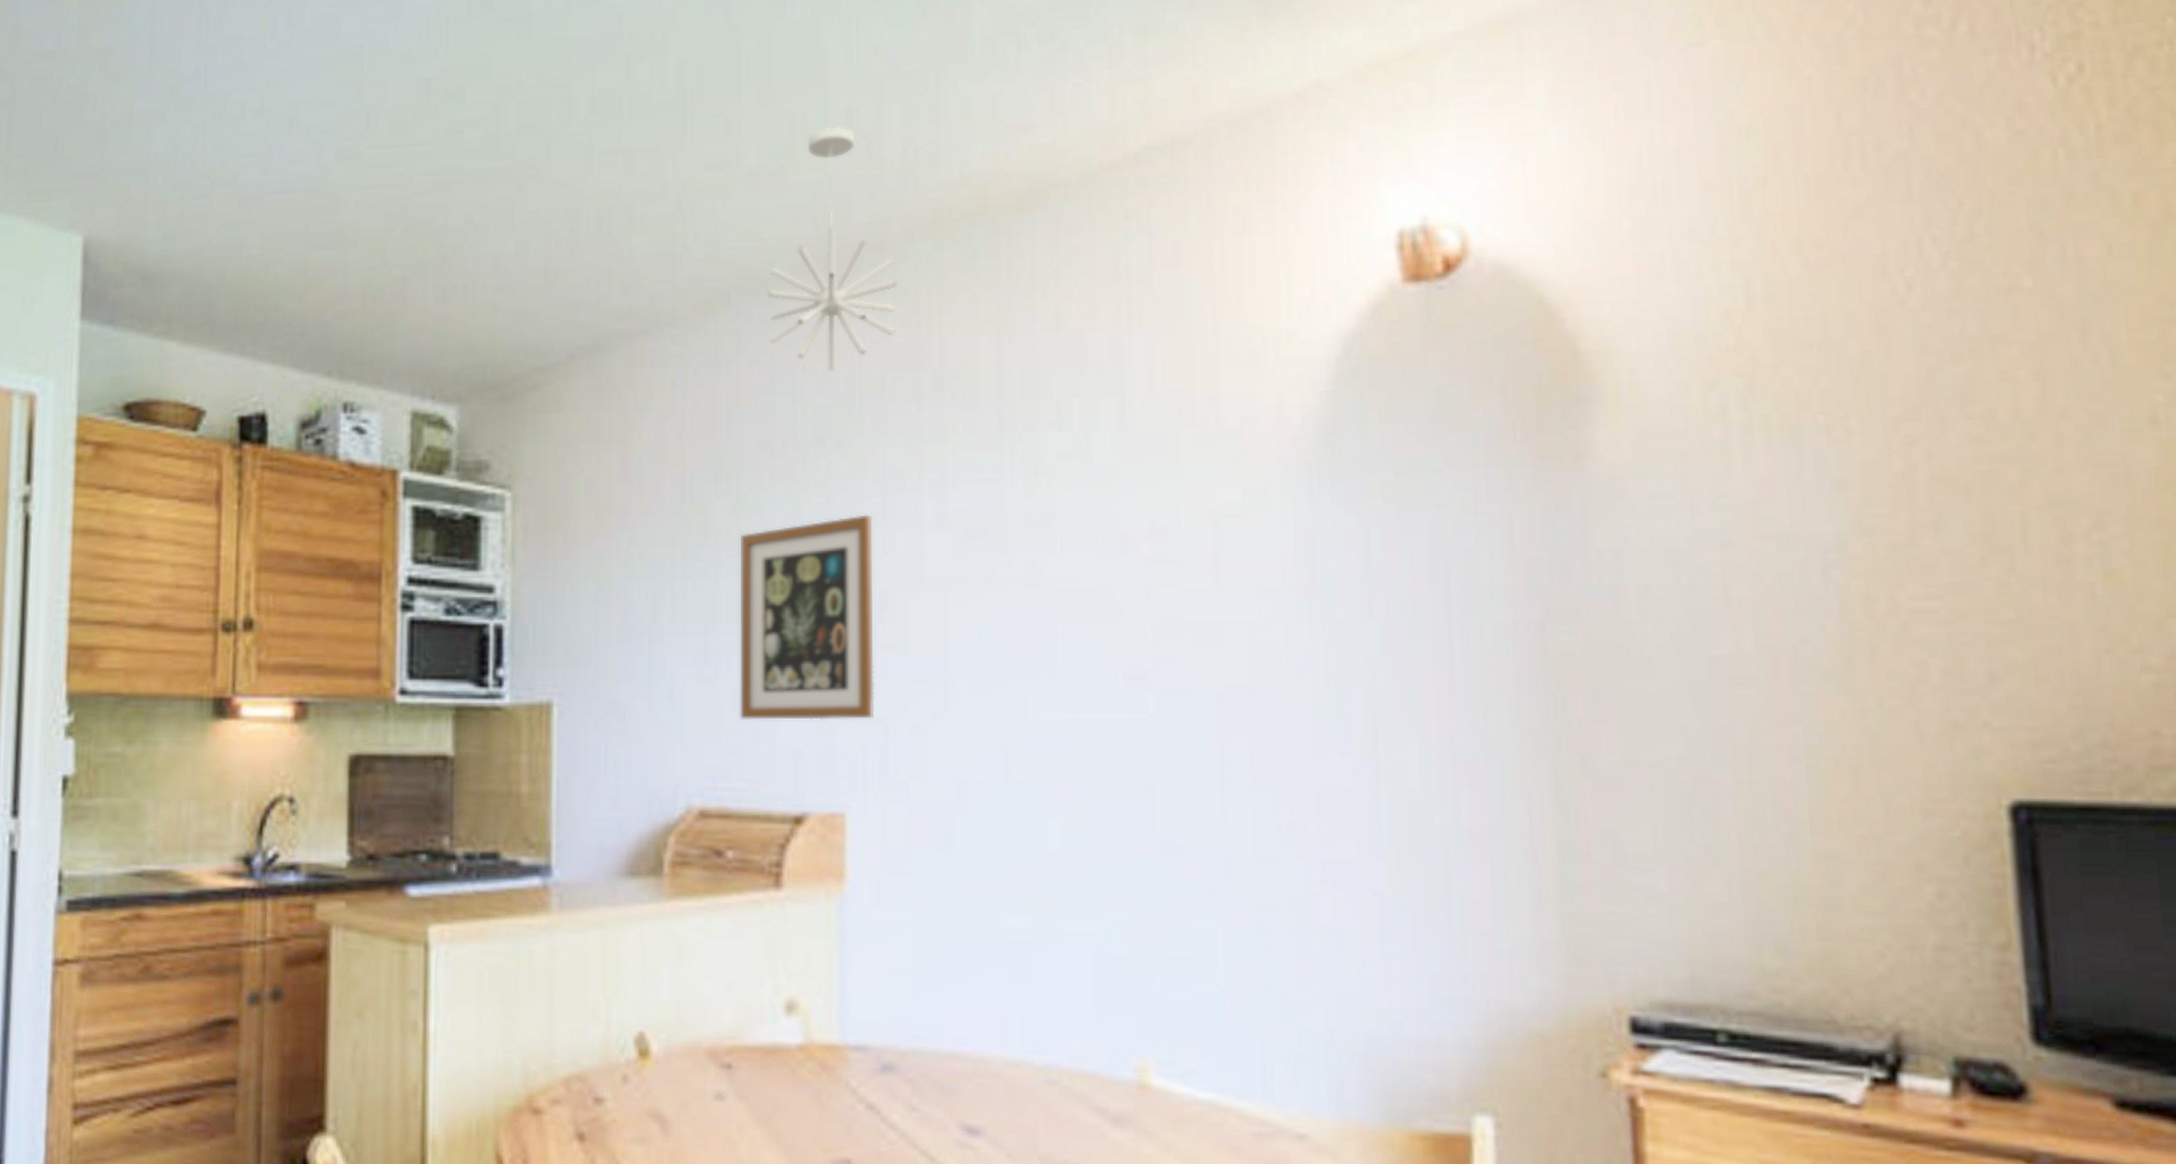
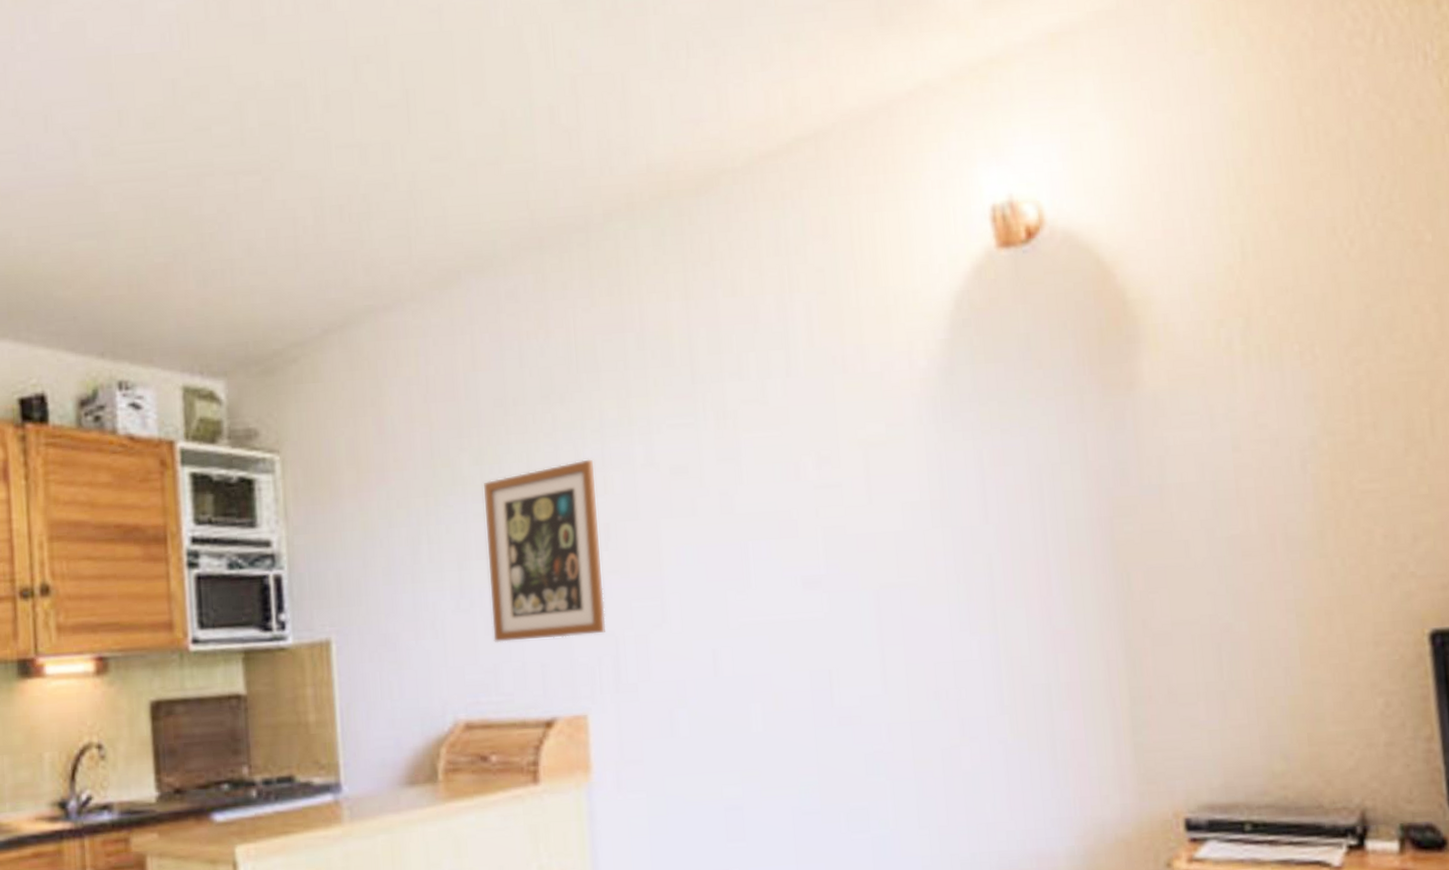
pendant light: present [766,127,898,372] -> none [491,122,602,337]

